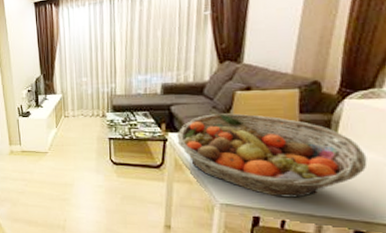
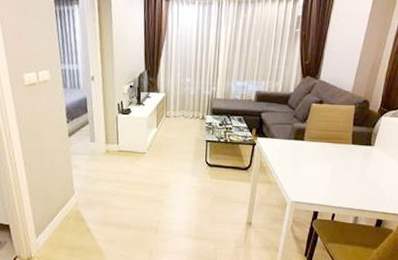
fruit basket: present [177,113,367,198] -> none [264,122,390,195]

